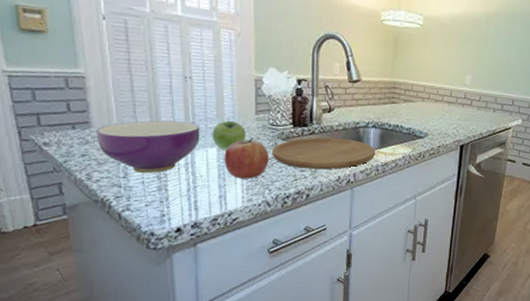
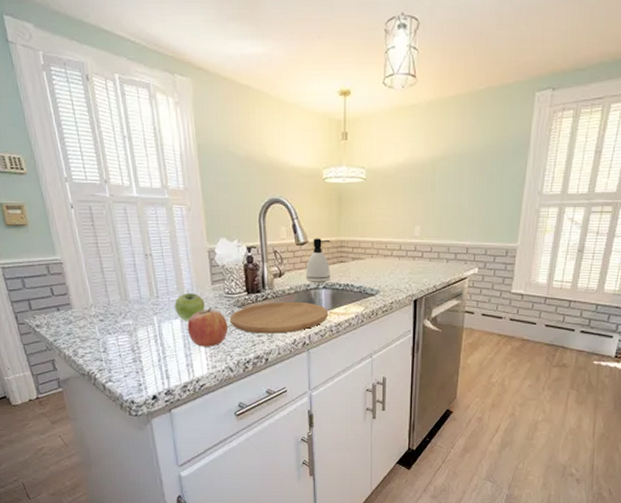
bowl: present [96,120,201,173] -> none [77,297,165,347]
soap dispenser: none [356,77,384,122] -> present [305,238,331,283]

